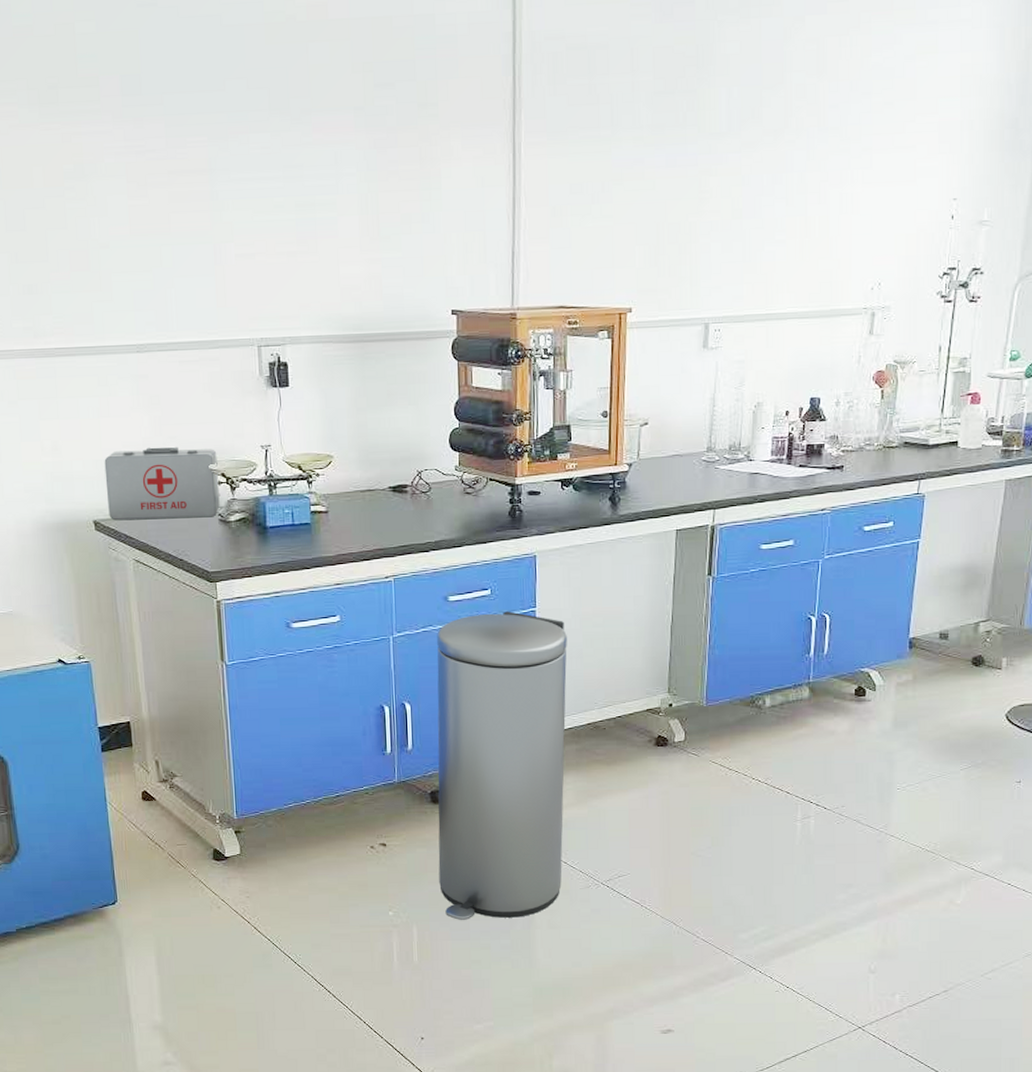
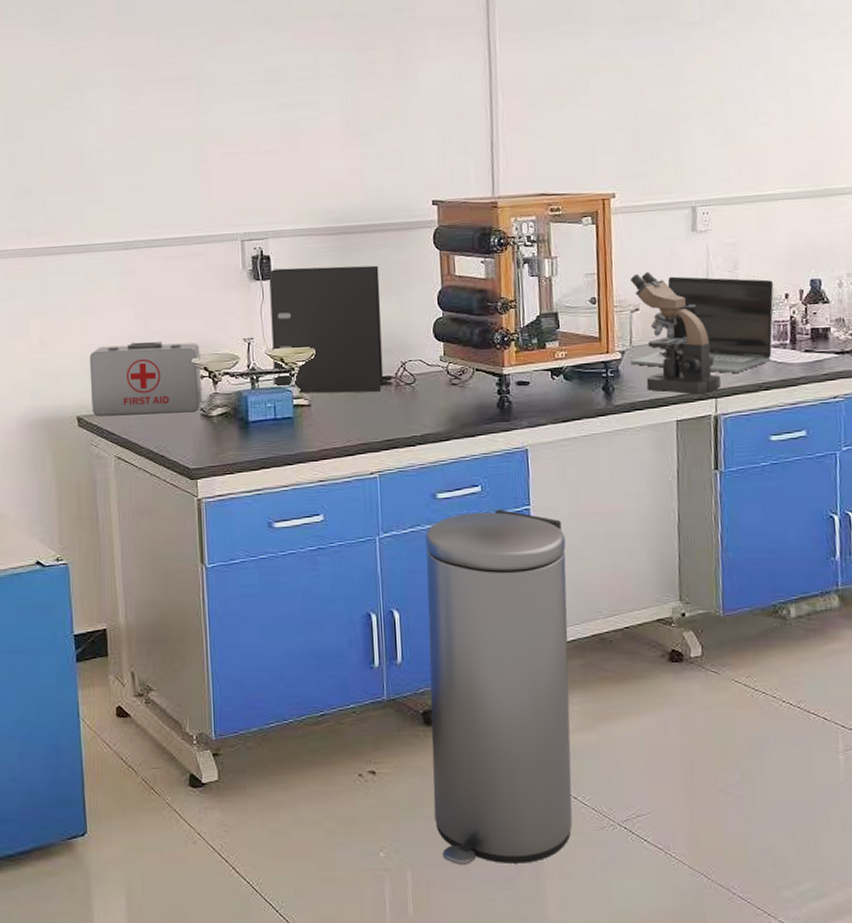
binder: none [286,374,400,501] -> present [269,265,384,394]
laptop: none [637,392,776,487] -> present [630,276,774,374]
microscope: none [642,386,720,506] -> present [630,271,721,395]

